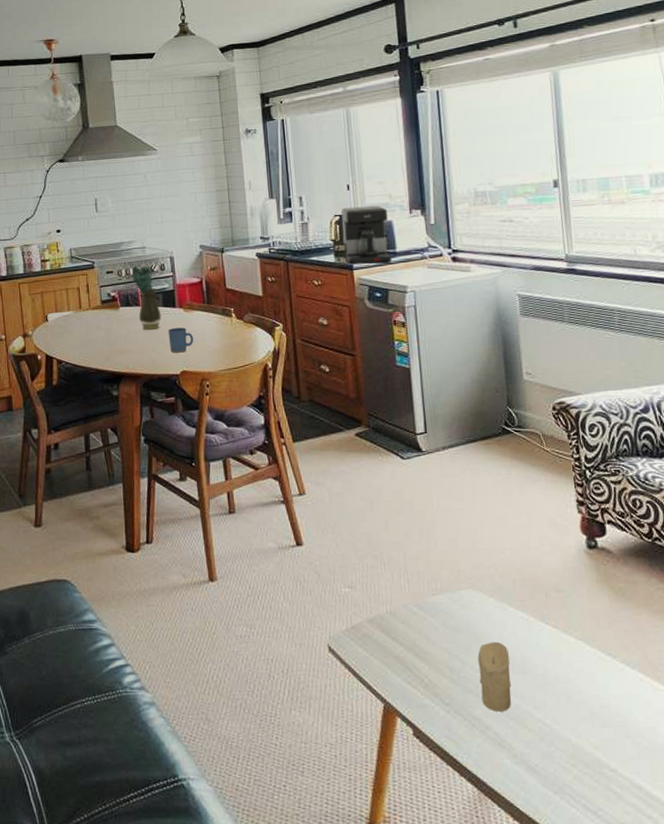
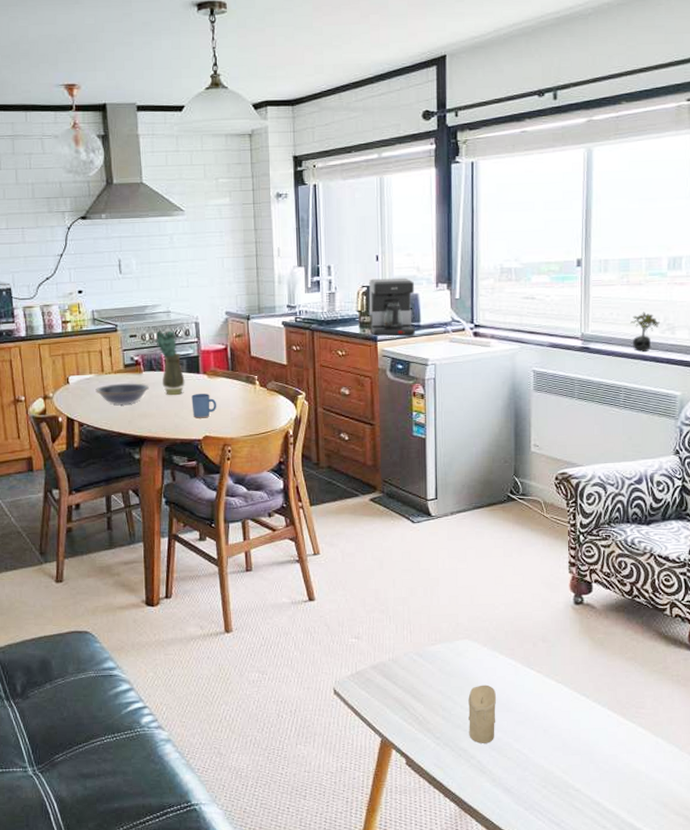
bowl: none [74,319,126,341] -> present [95,383,149,405]
succulent plant: none [616,230,649,273] -> present [630,312,660,353]

